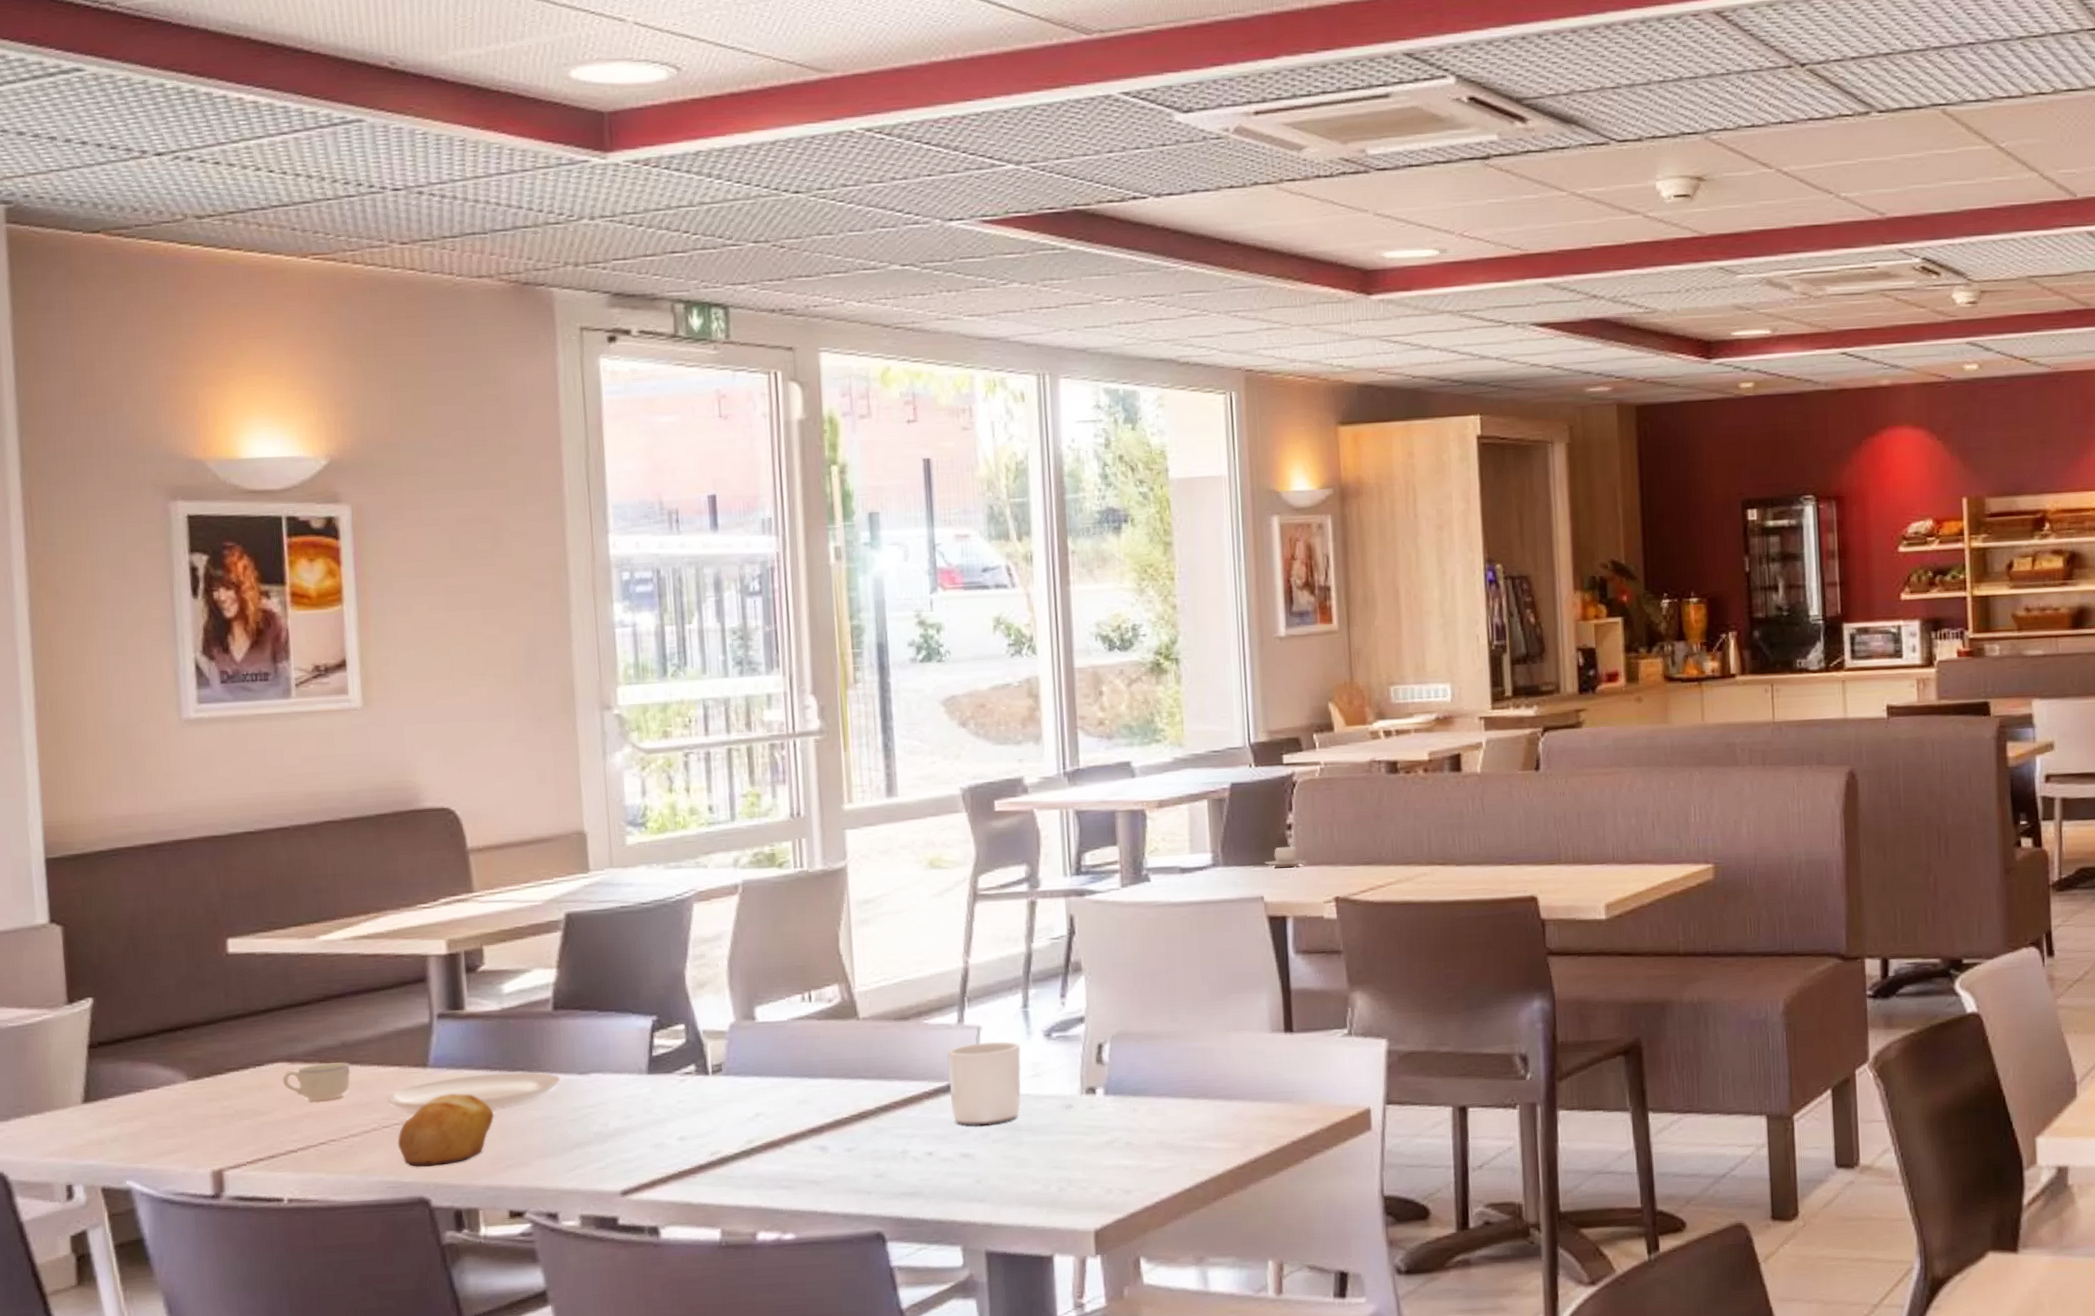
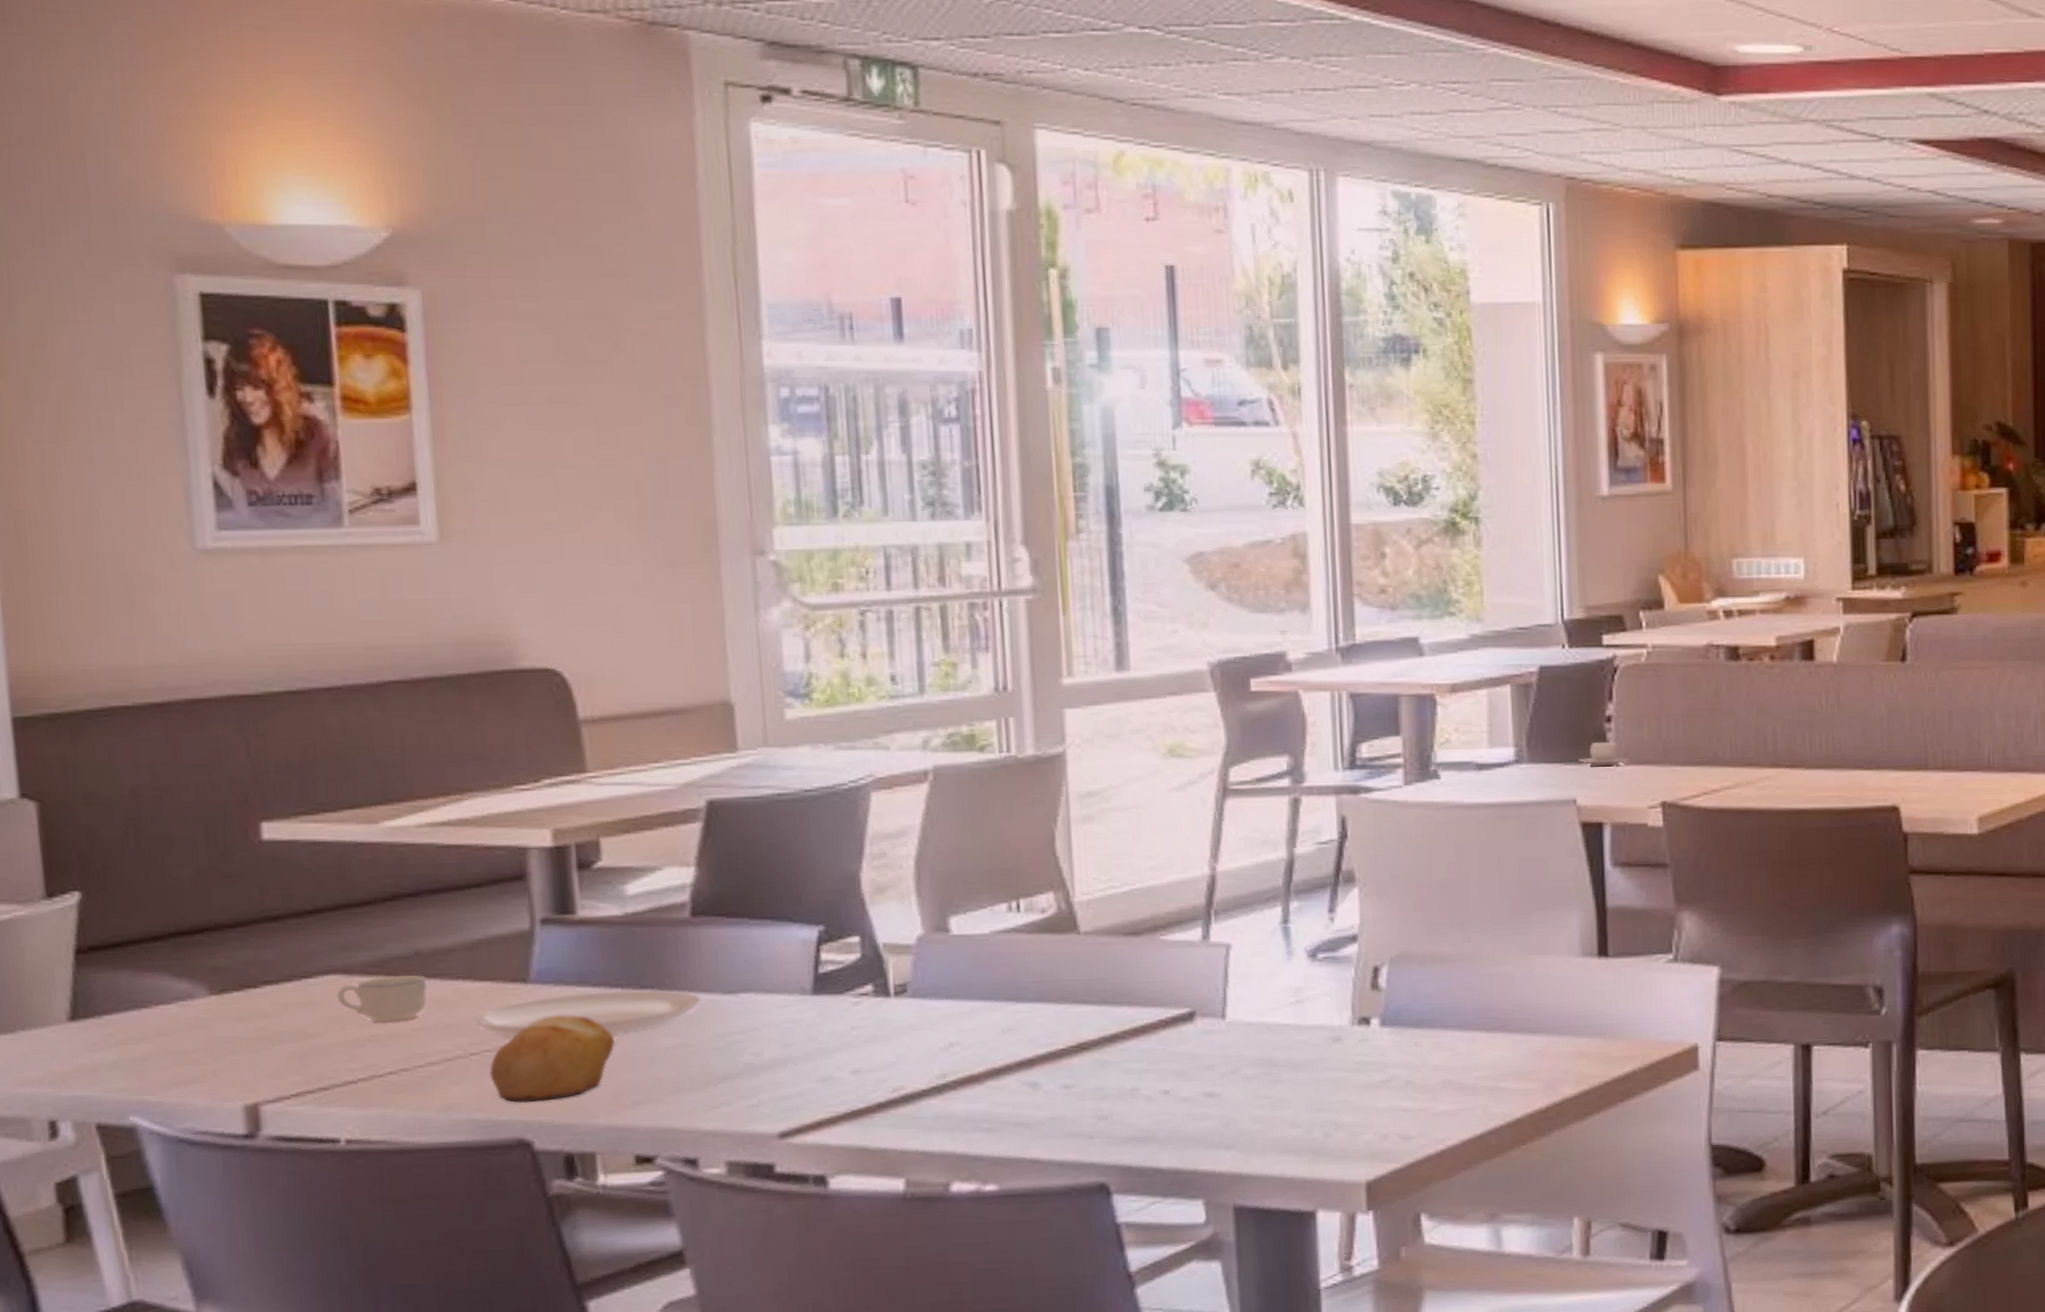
mug: present [947,1041,1022,1125] -> none [1188,962,1280,1060]

